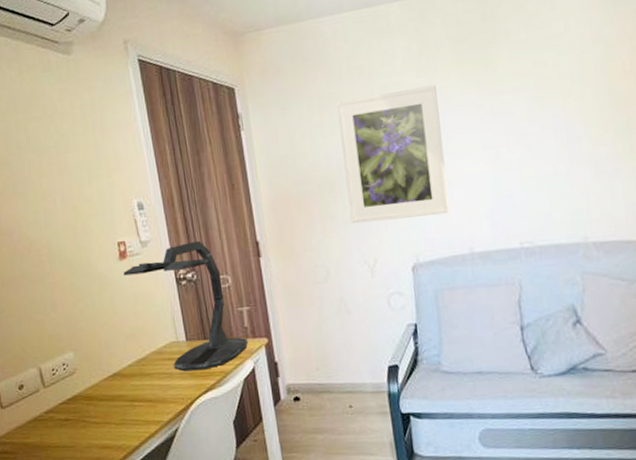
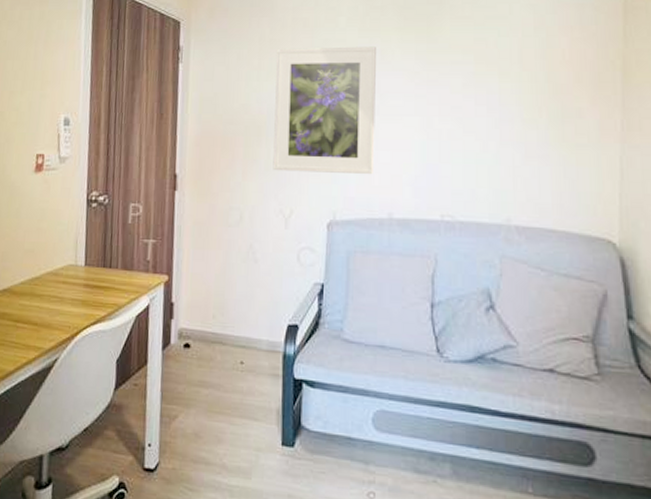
desk lamp: present [123,241,248,372] -> none [35,165,147,300]

